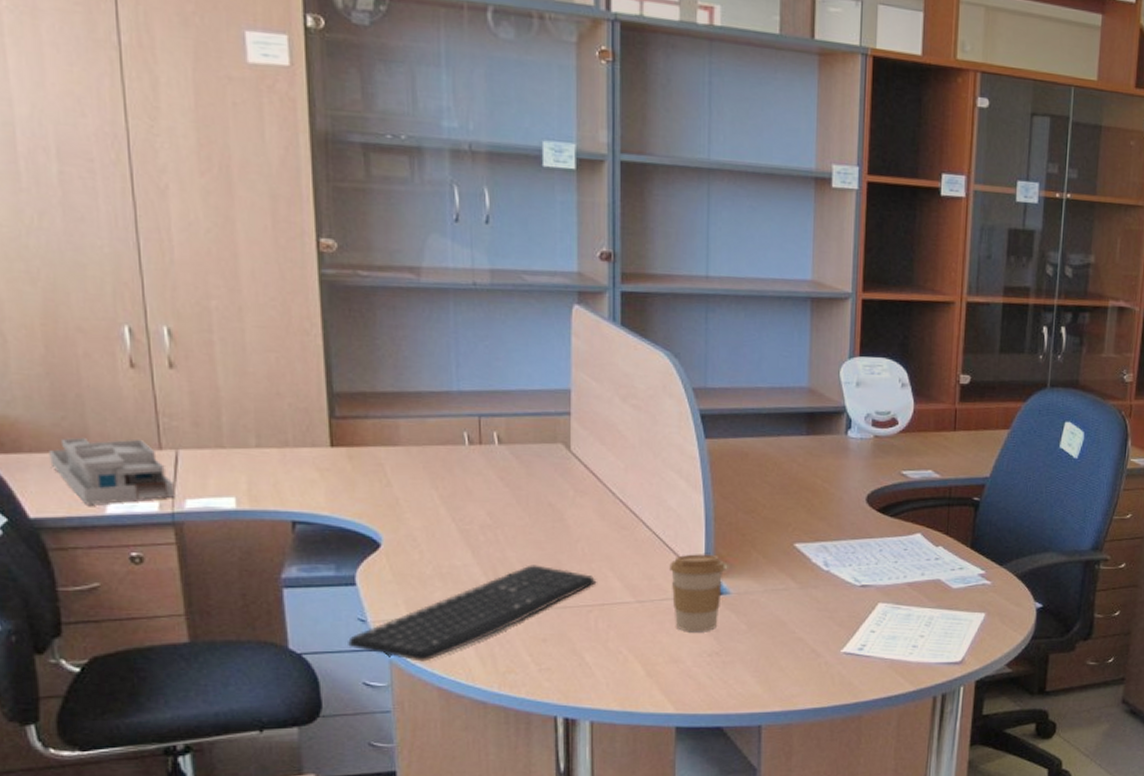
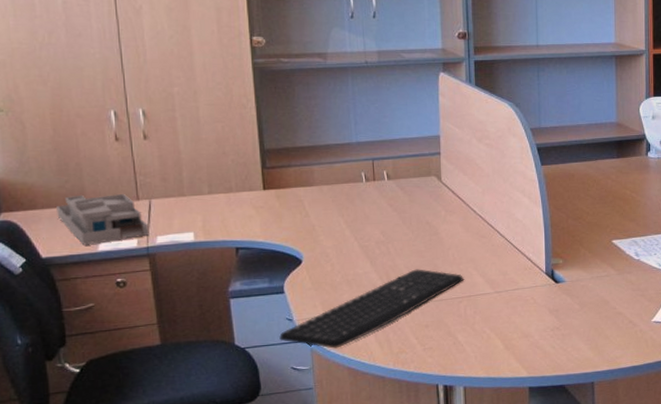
coffee cup: present [669,554,725,632] -> none [519,252,561,313]

